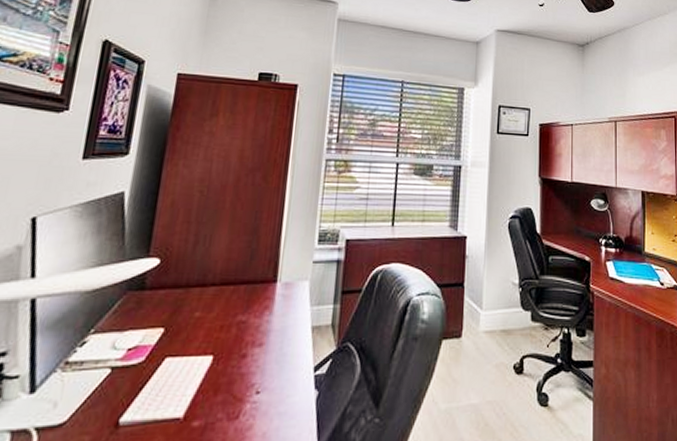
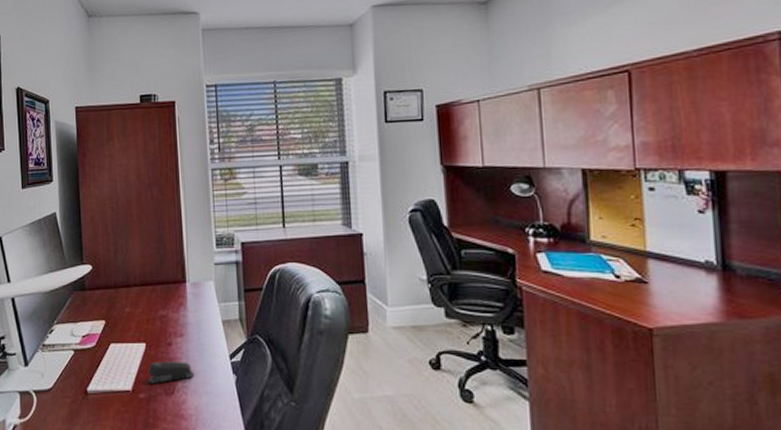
stapler: none [208,378,269,408] -> present [148,361,194,385]

